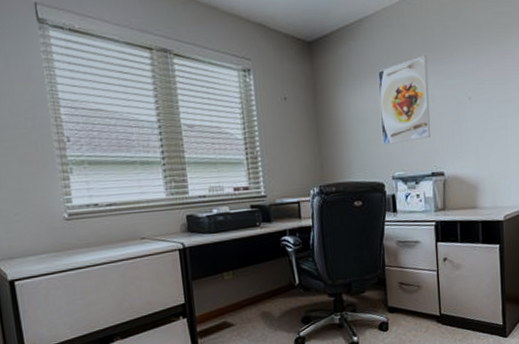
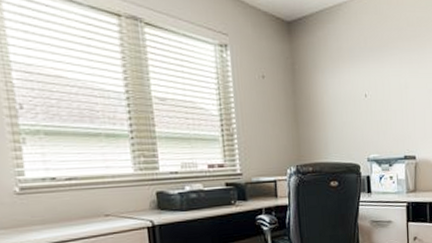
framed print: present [378,55,431,145] -> none [355,44,404,127]

